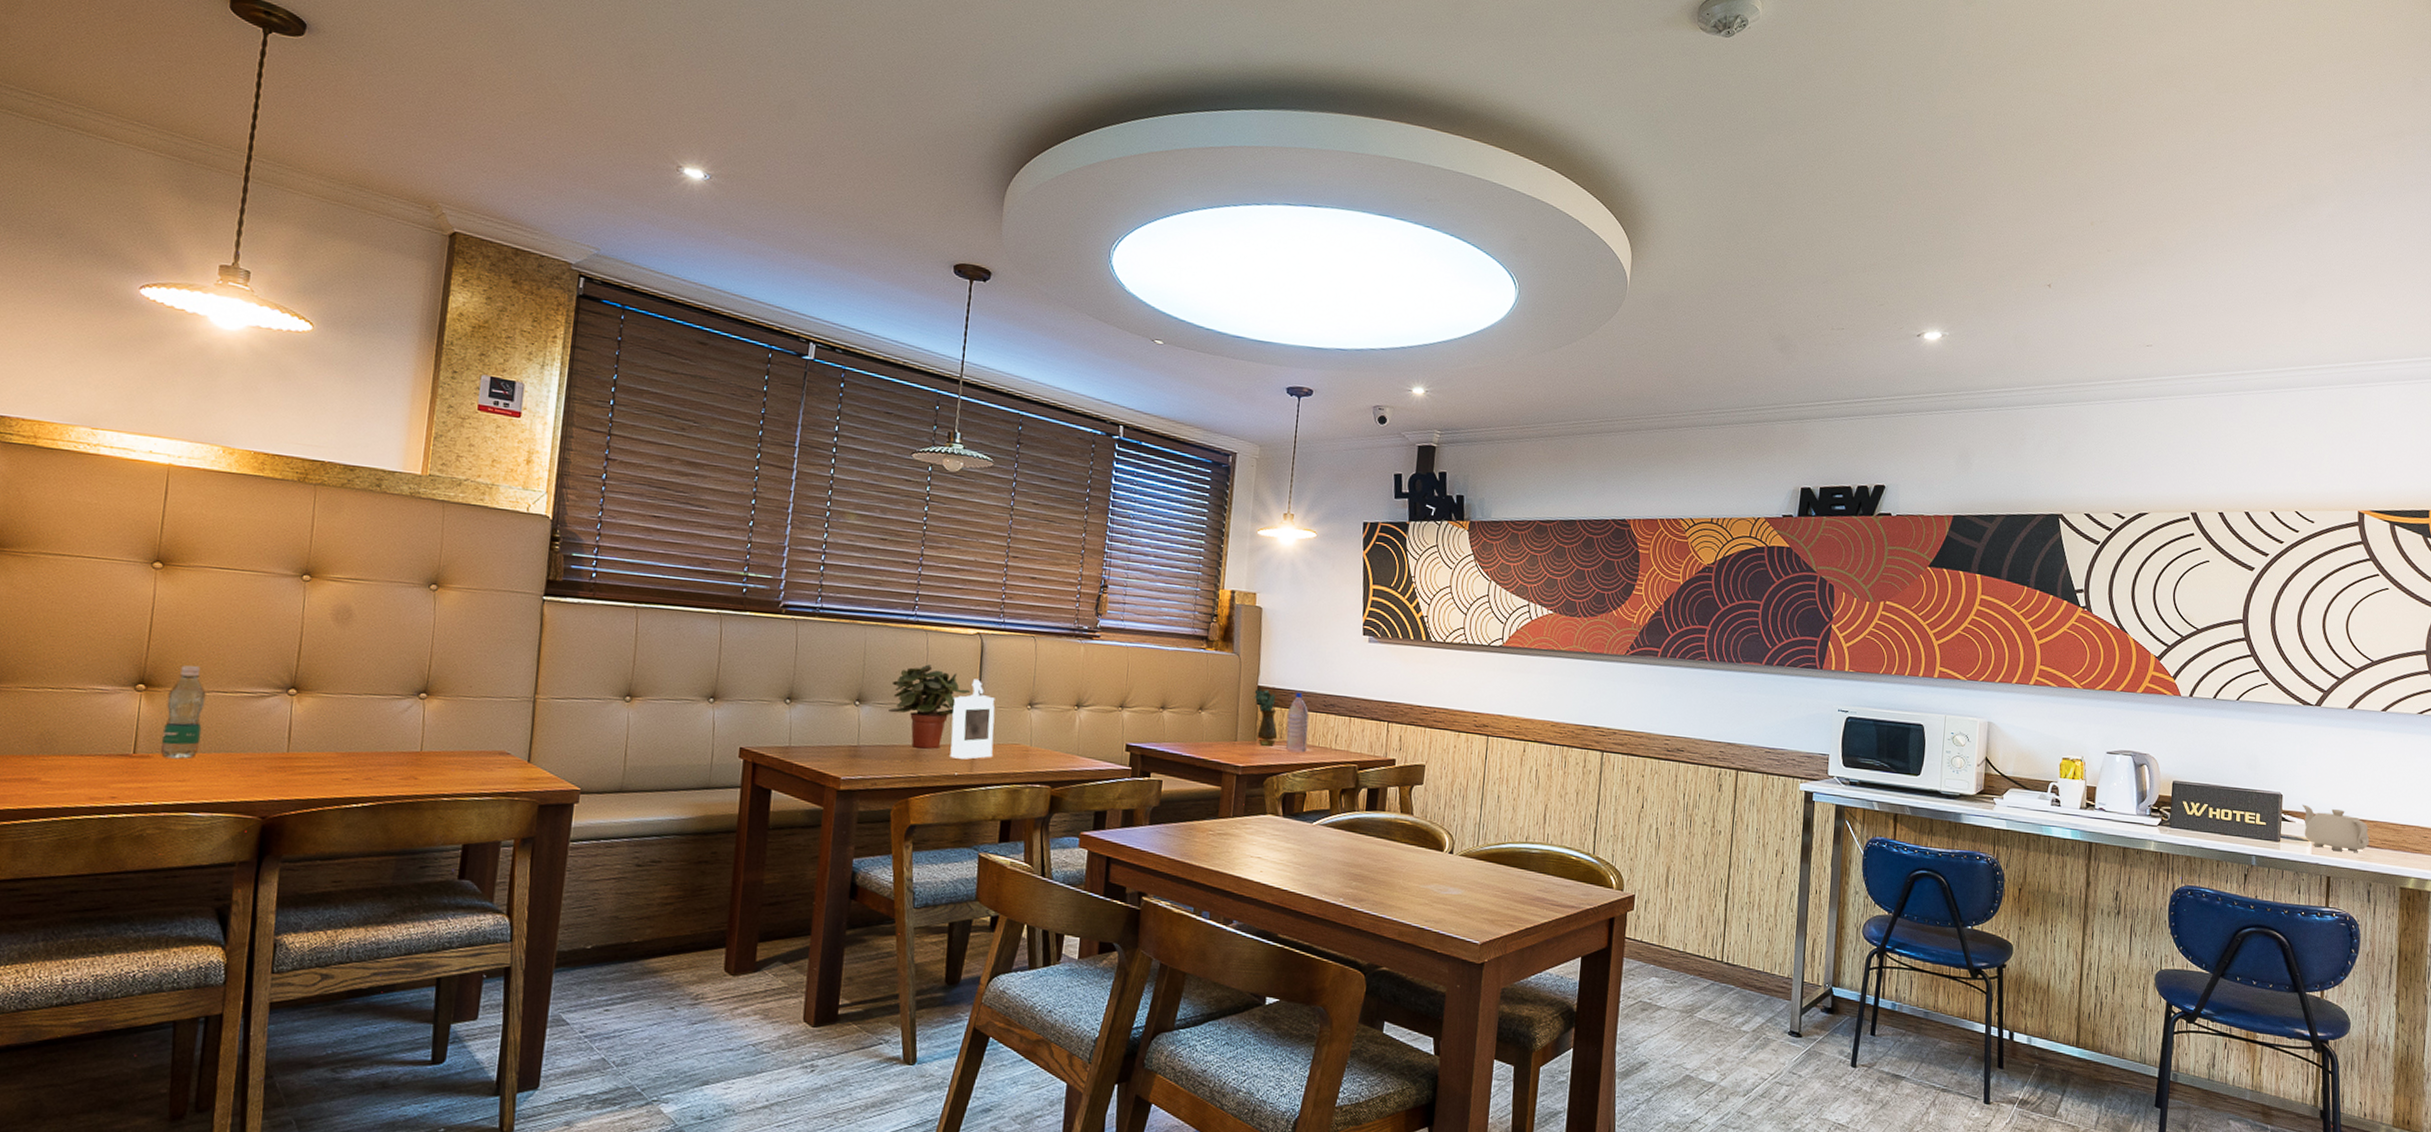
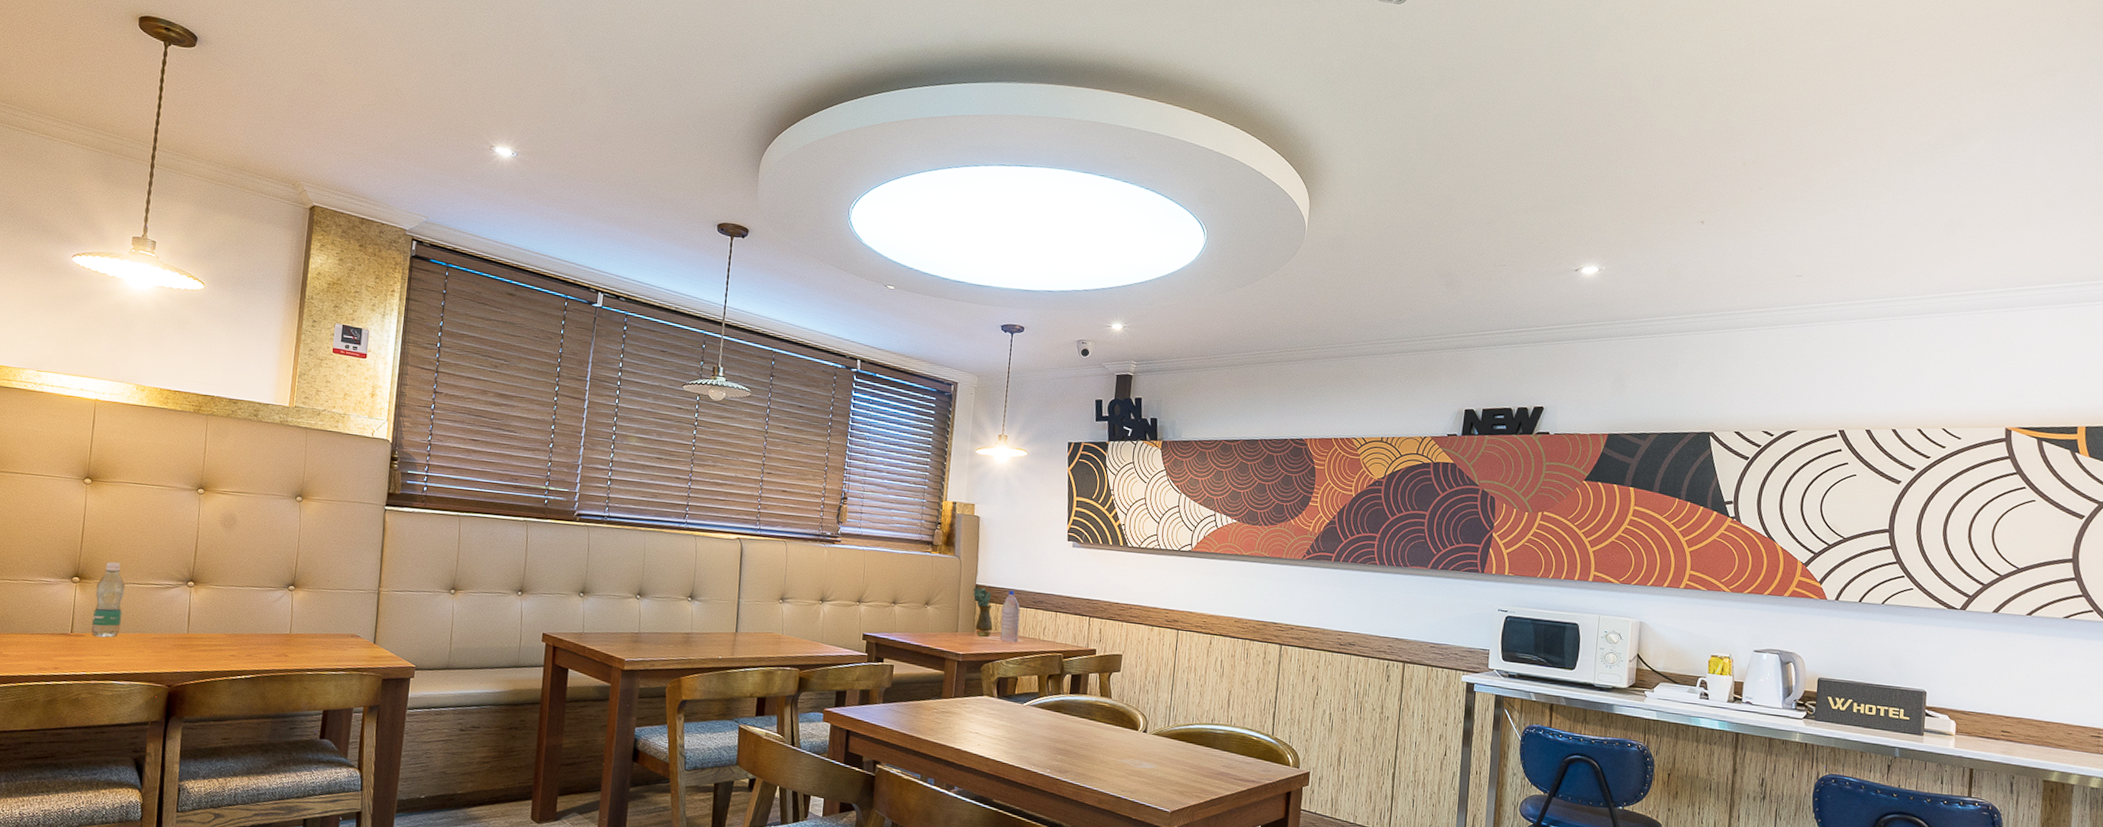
potted plant: present [888,664,971,750] -> none [664,564,732,637]
tissue box: present [950,679,995,760] -> none [715,577,753,645]
teapot: present [2301,804,2370,852] -> none [1945,701,2013,747]

